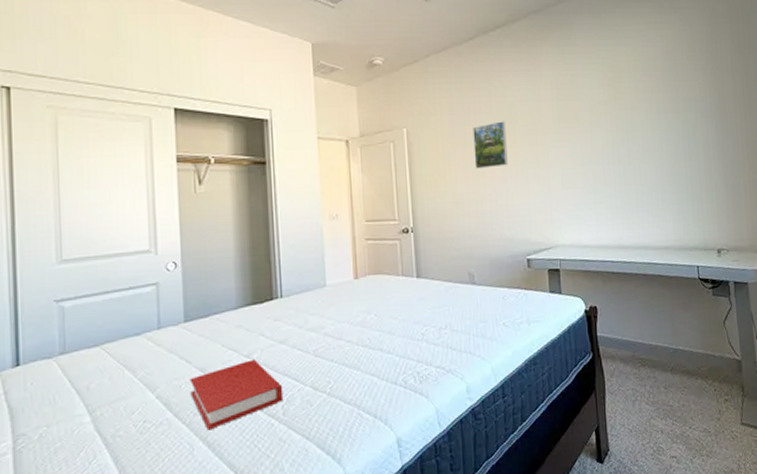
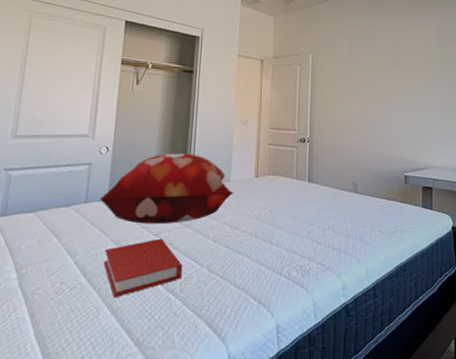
decorative pillow: none [175,259,332,346] -> present [100,153,234,225]
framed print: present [473,121,508,169] -> none [366,56,395,94]

